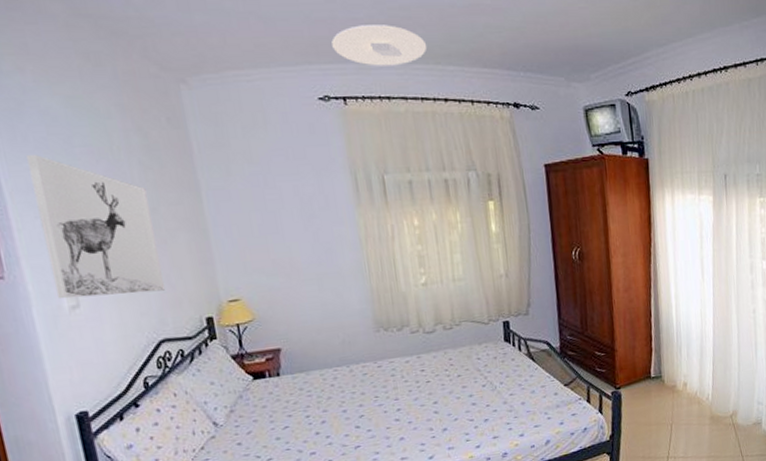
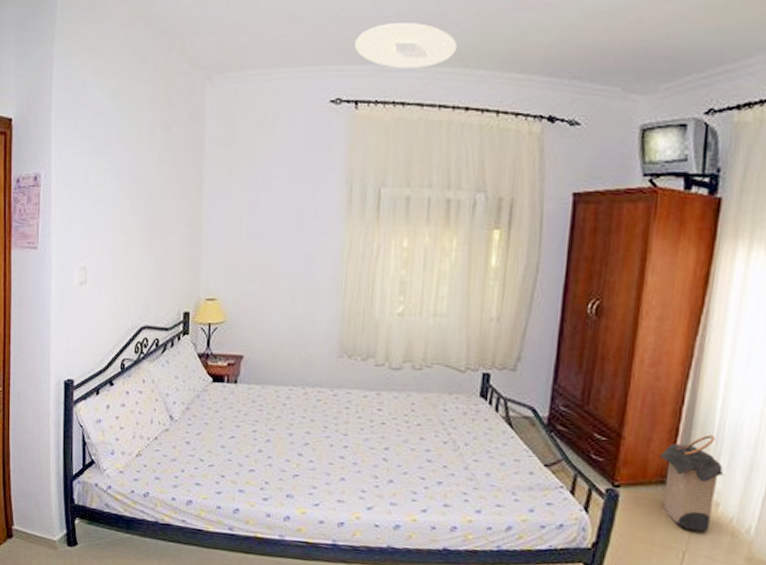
wall art: present [26,154,166,299] -> none [71,140,158,280]
laundry hamper: none [642,335,686,408] -> present [659,435,724,532]

